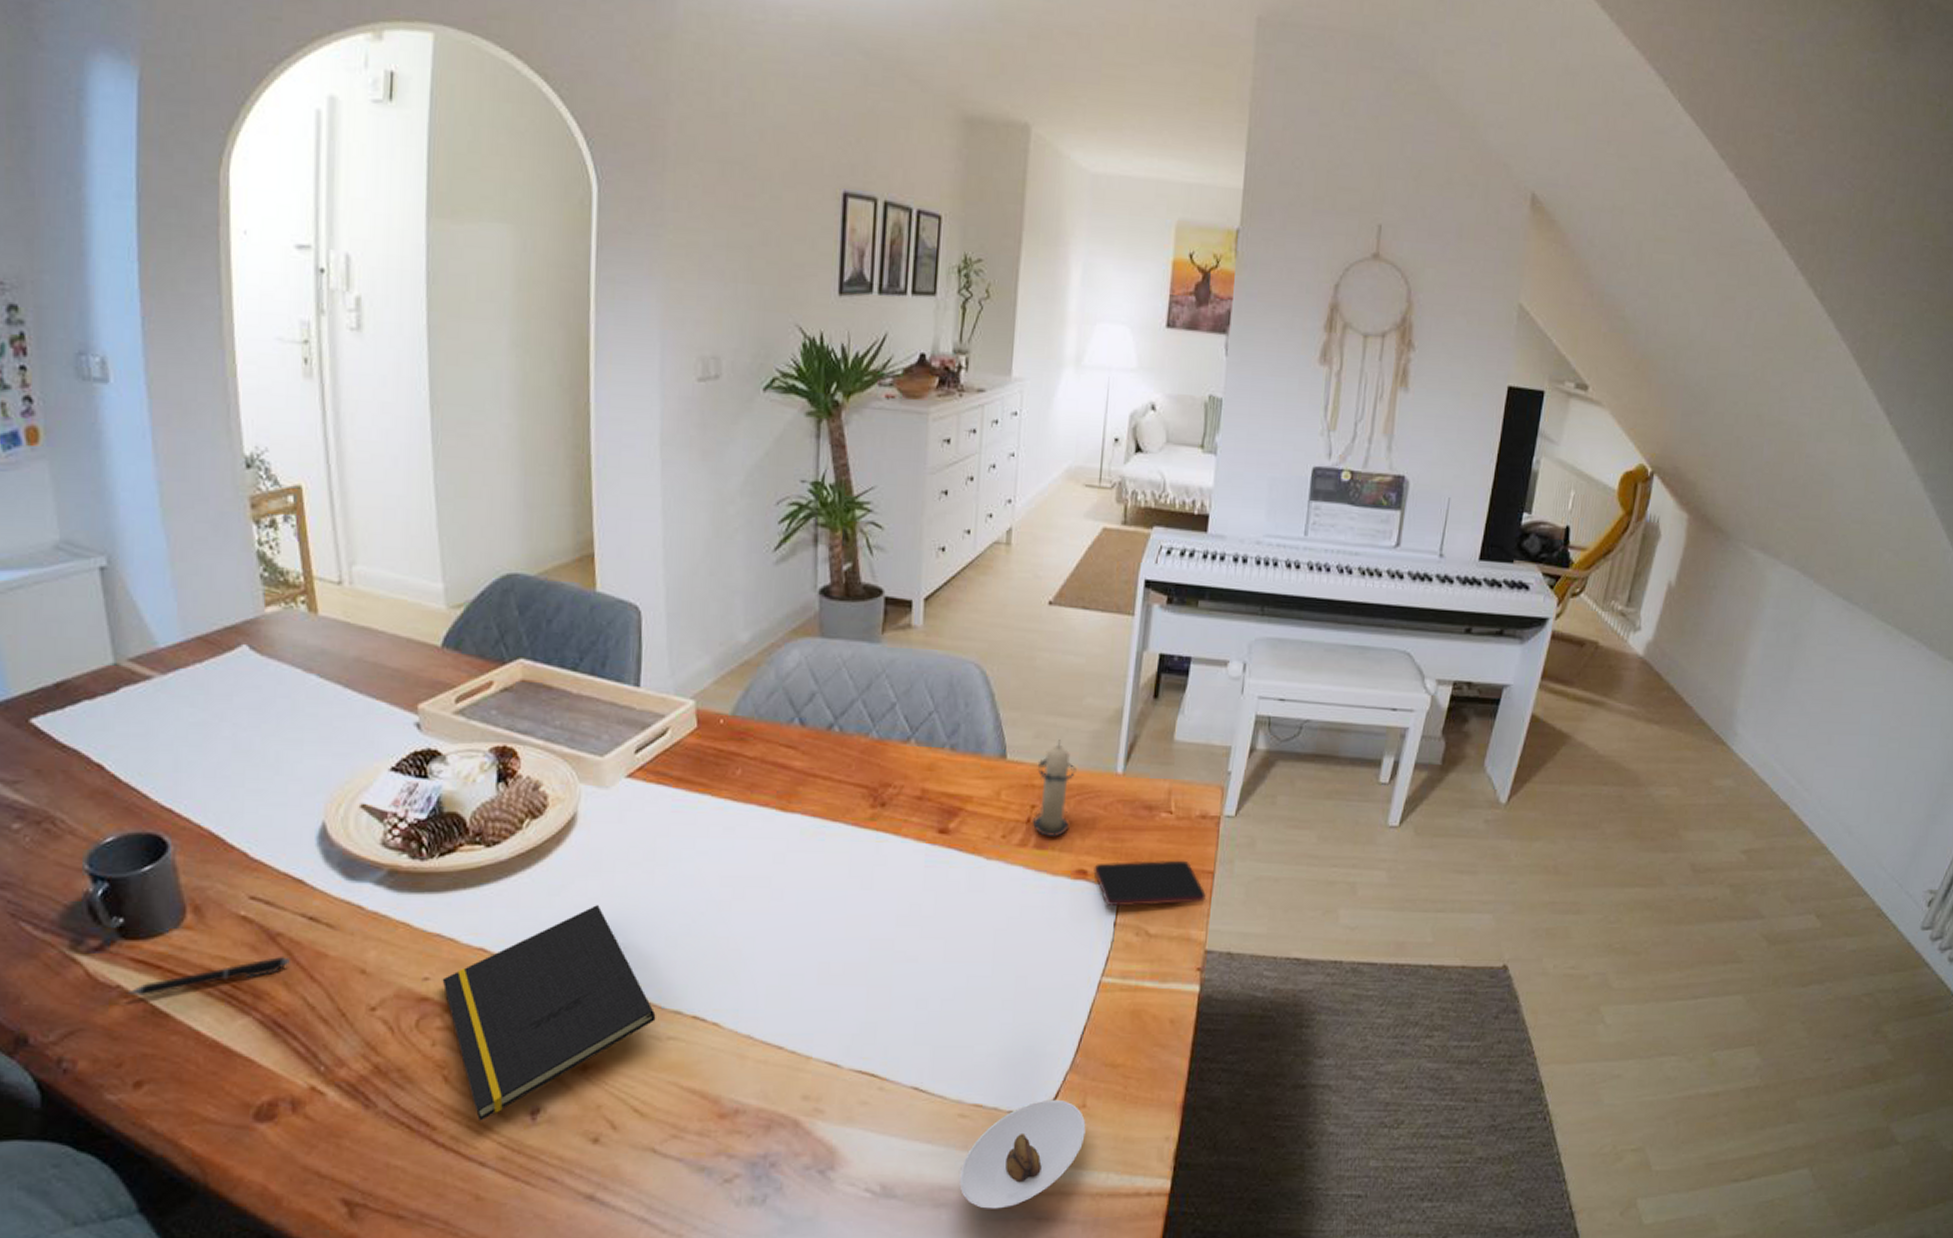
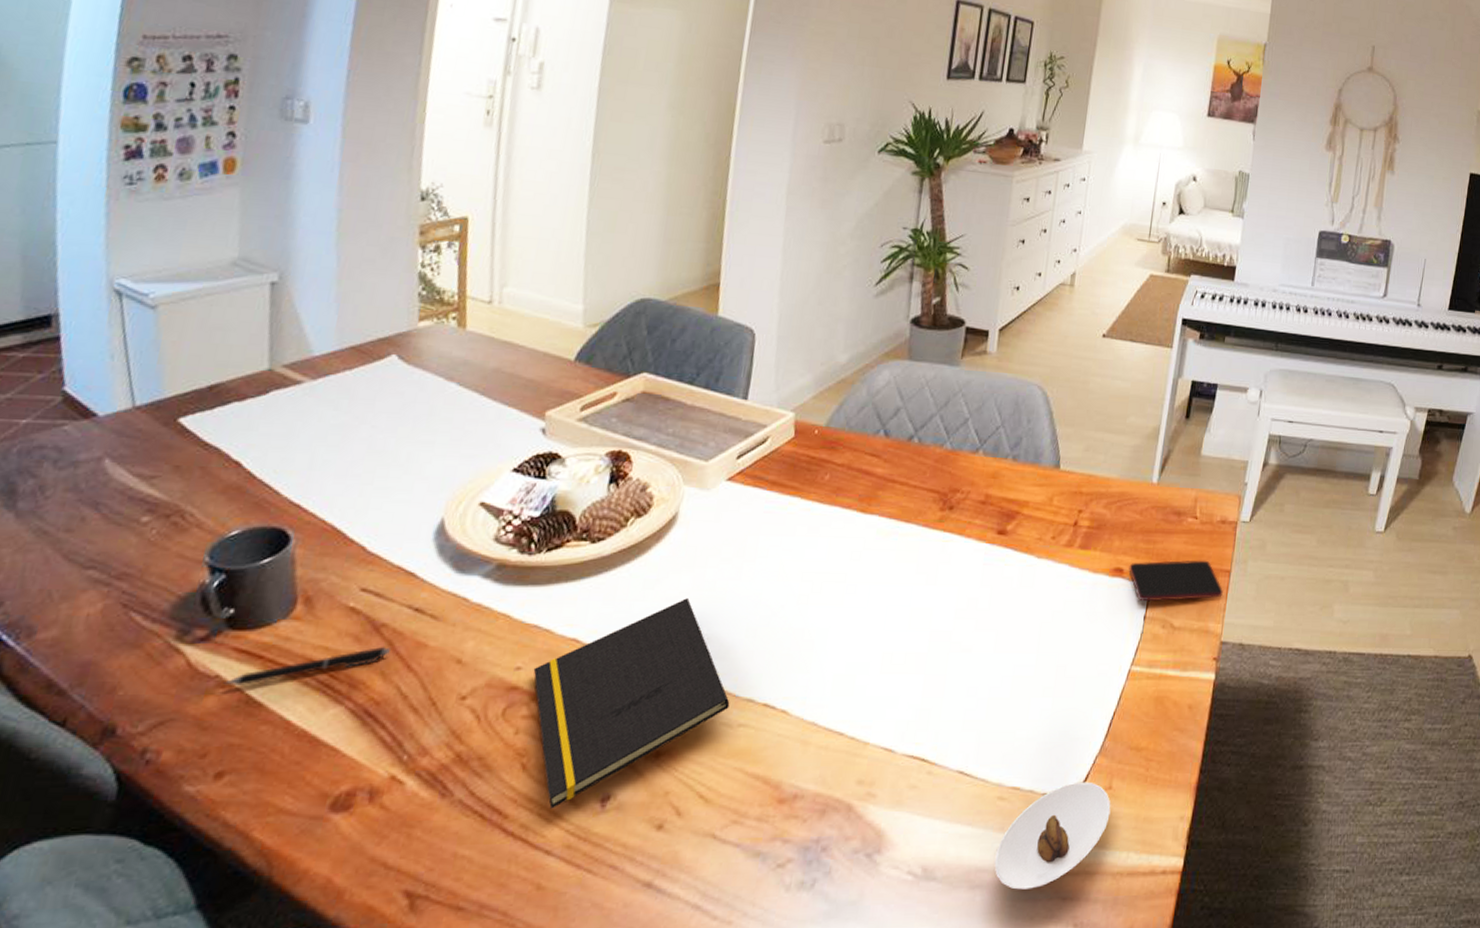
candle: present [1032,740,1077,836] -> none [1078,453,1119,538]

